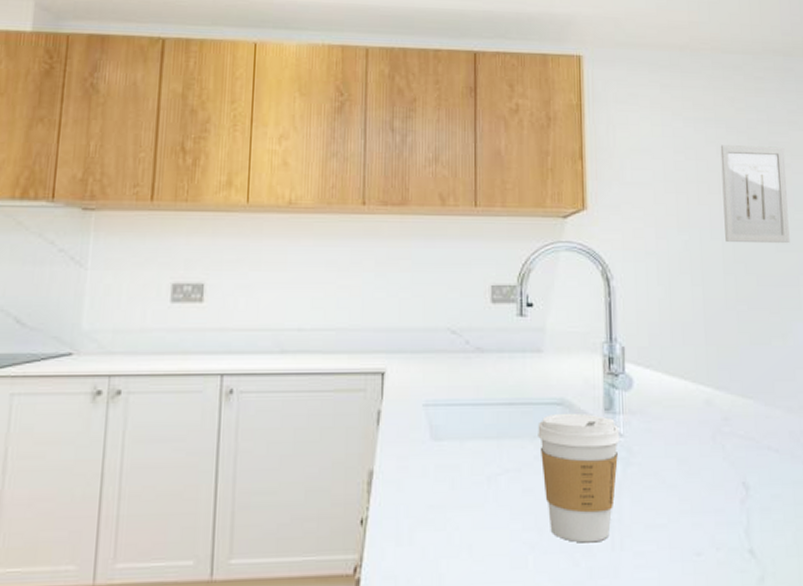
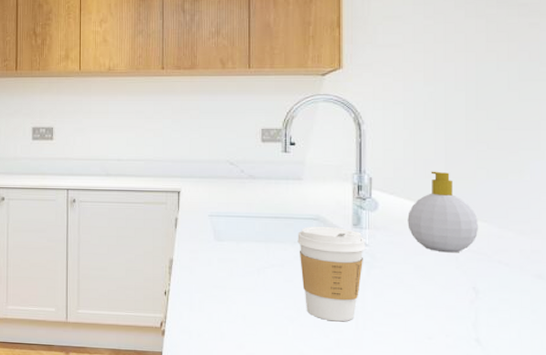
soap bottle: none [666,337,745,440] -> present [407,171,479,253]
wall art: present [720,145,790,244] -> none [469,8,534,94]

